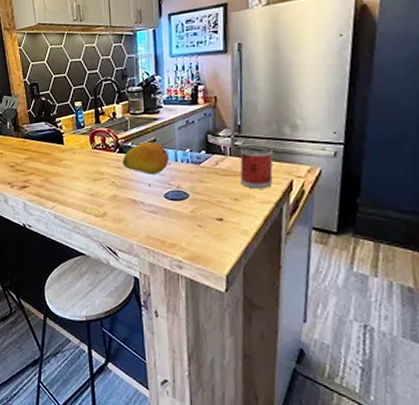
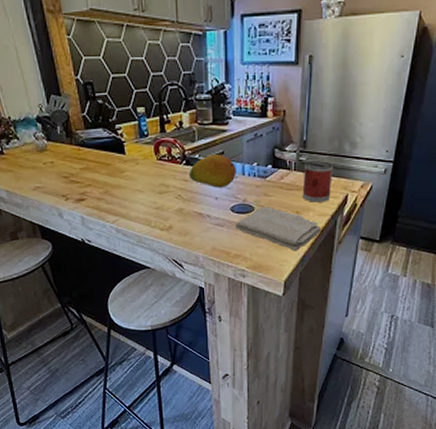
washcloth: none [169,193,265,242] -> present [235,207,322,252]

